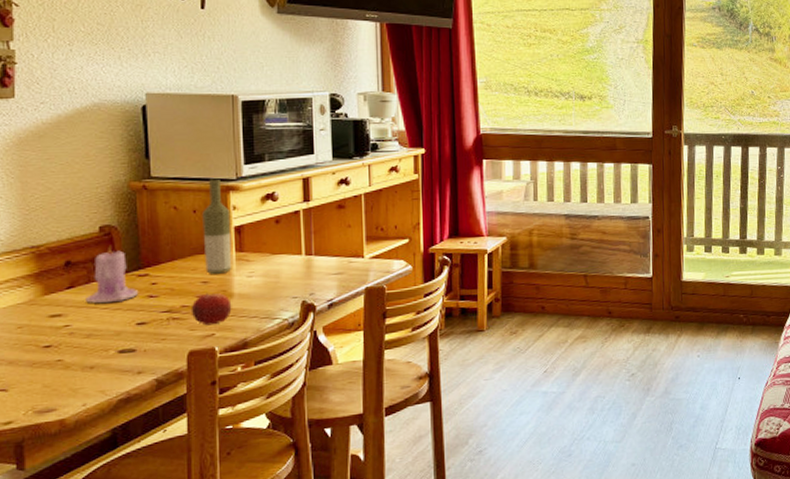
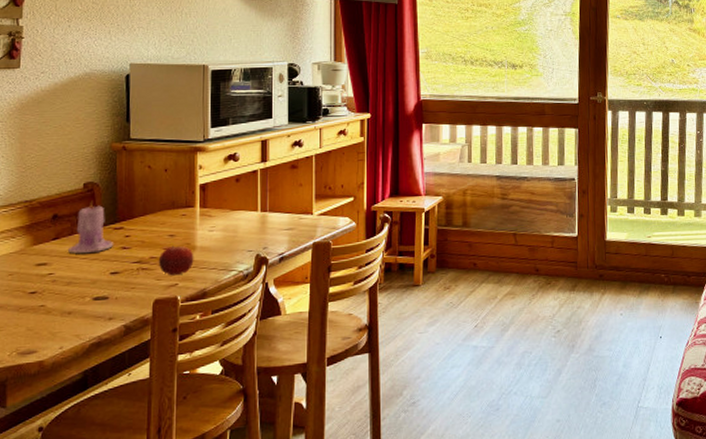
bottle: present [202,178,232,275] -> none [172,140,197,229]

